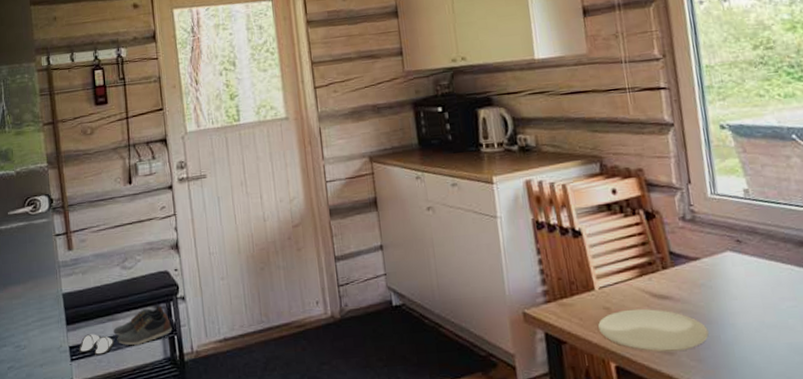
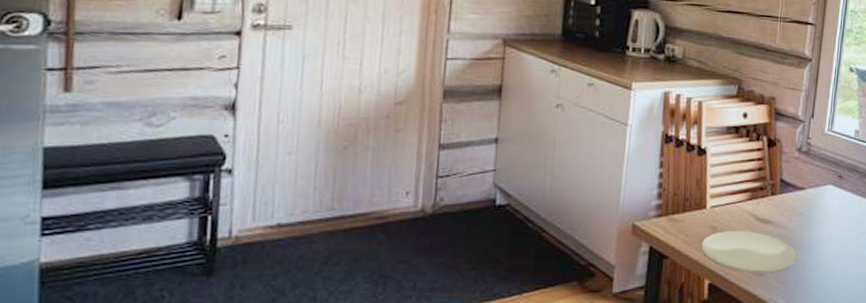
slippers: present [79,334,115,356] -> none [56,203,116,232]
shoe: present [113,305,173,346] -> none [115,176,207,224]

